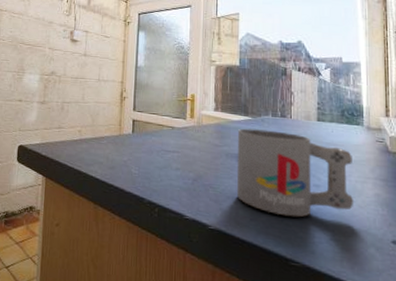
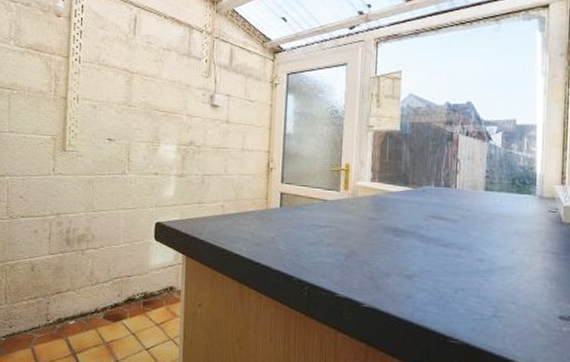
mug: present [236,128,354,218] -> none [393,200,521,294]

